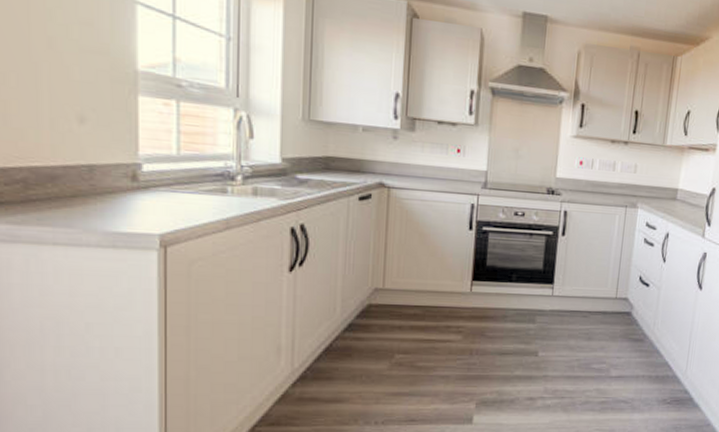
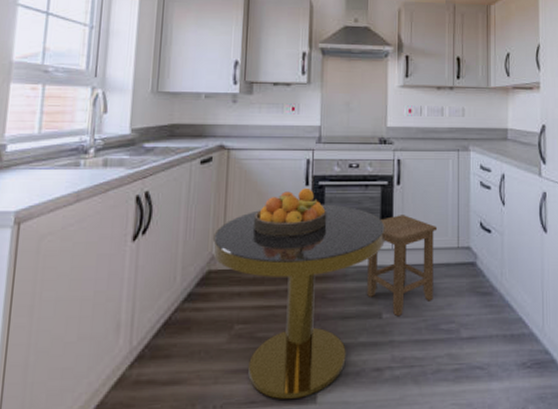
side table: none [372,249,547,419] -> present [211,204,385,399]
fruit bowl: none [415,232,490,277] -> present [254,188,327,236]
stool: none [525,264,598,356] -> present [367,215,438,317]

